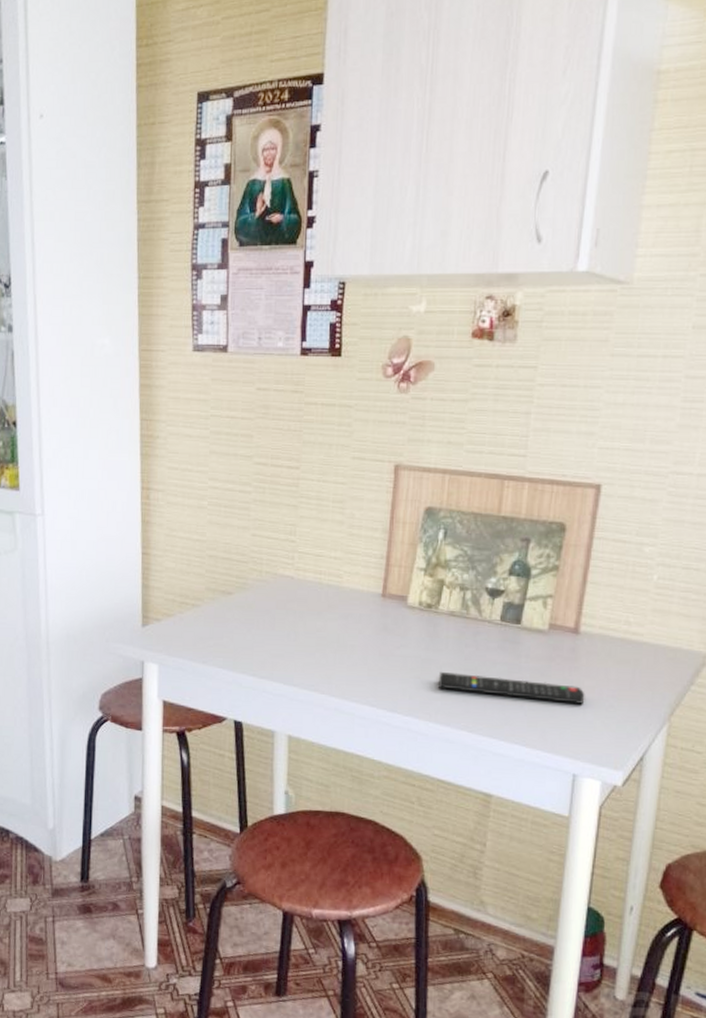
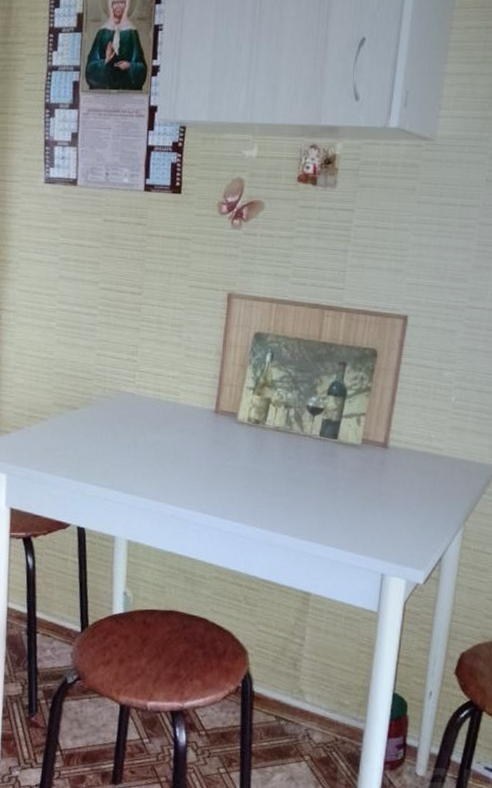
remote control: present [439,671,585,704] -> none [265,481,393,511]

